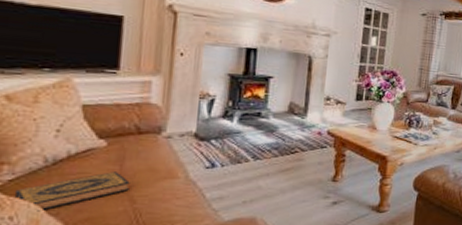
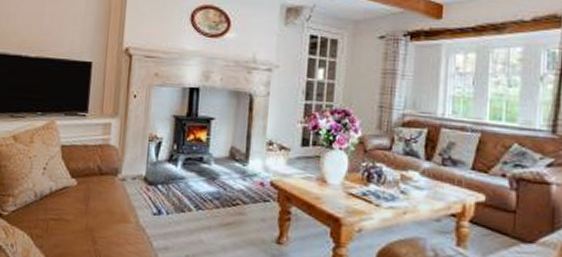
hardback book: present [14,172,130,212] -> none [14,210,93,242]

